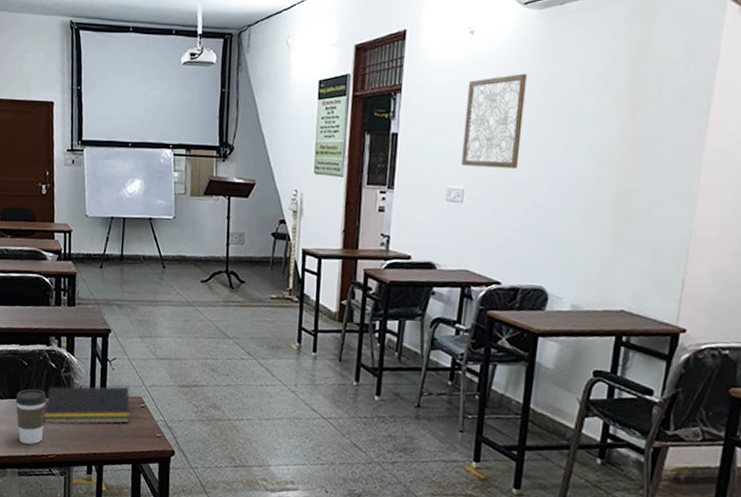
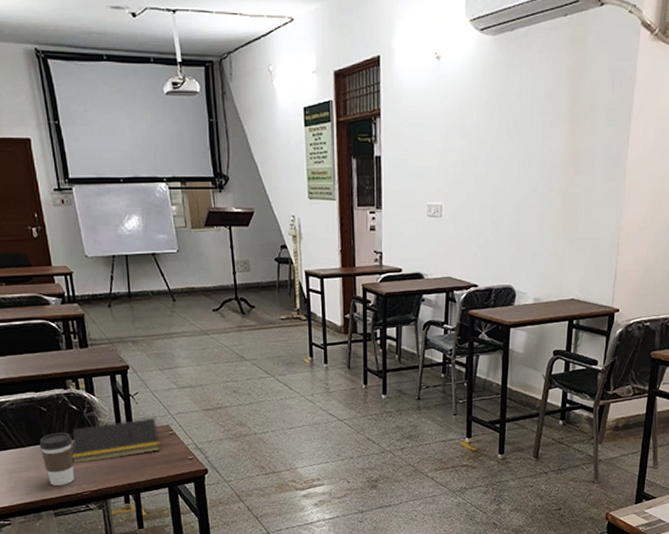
wall art: present [461,73,527,169] -> none [438,96,487,184]

